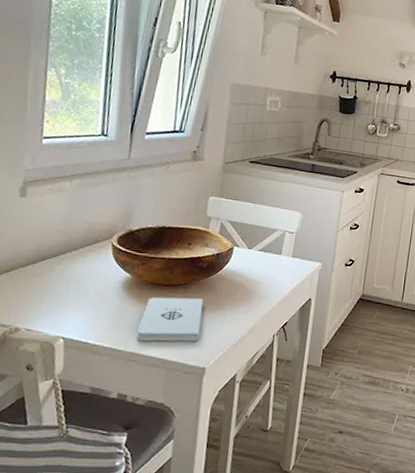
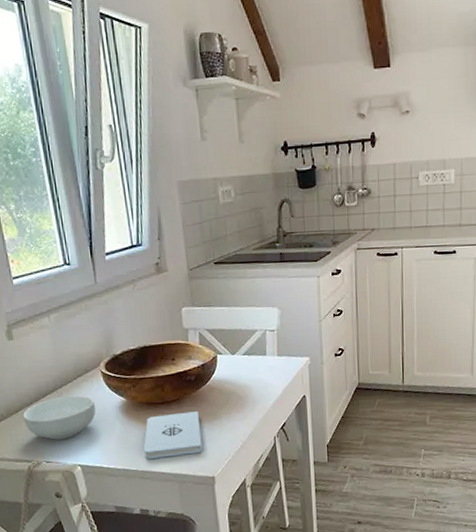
cereal bowl: none [13,262,97,308] -> present [23,395,96,440]

